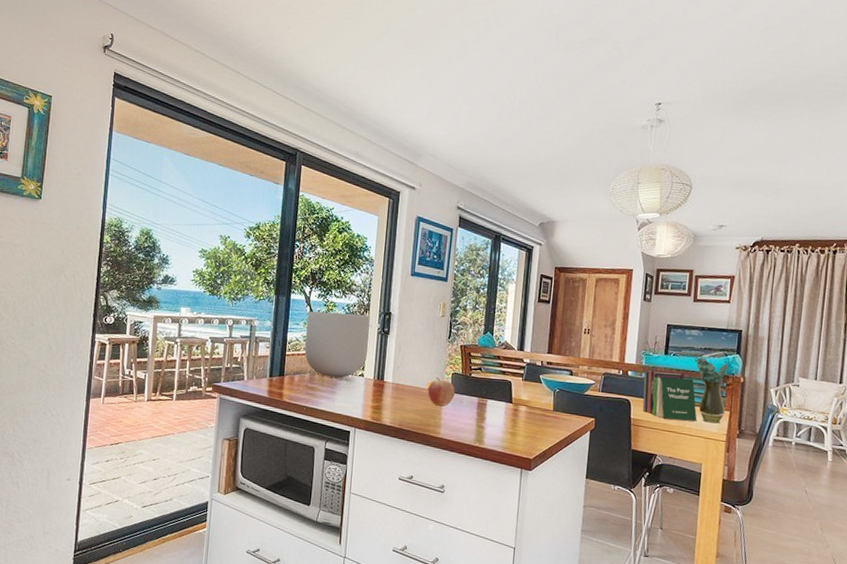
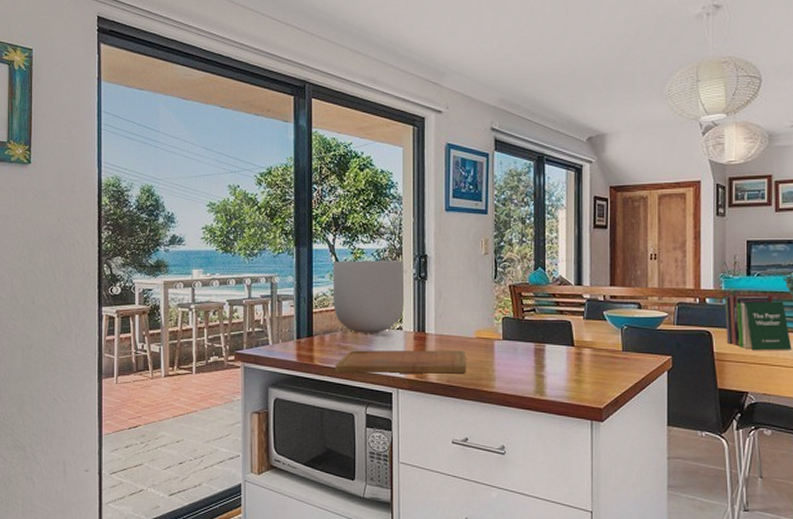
cutting board: none [301,391,418,420] -> present [335,350,466,374]
fruit: present [427,377,455,406] -> none [476,323,508,355]

